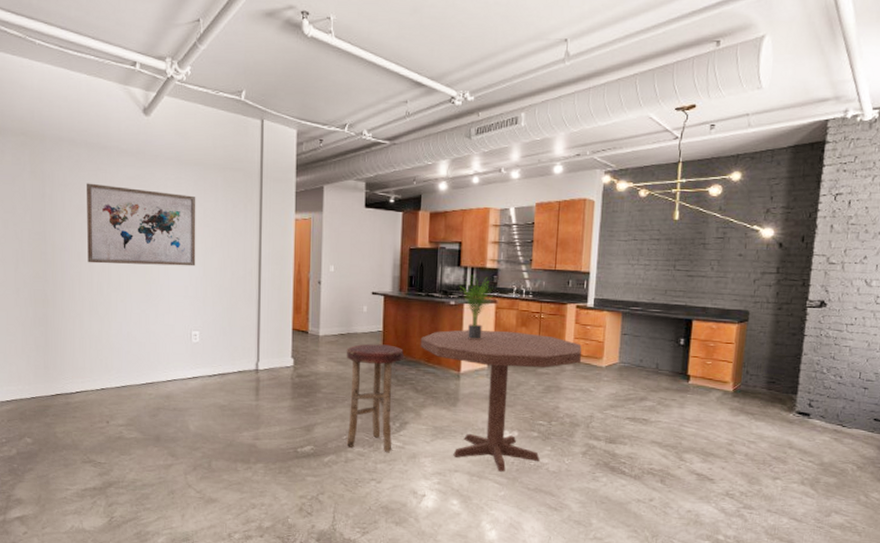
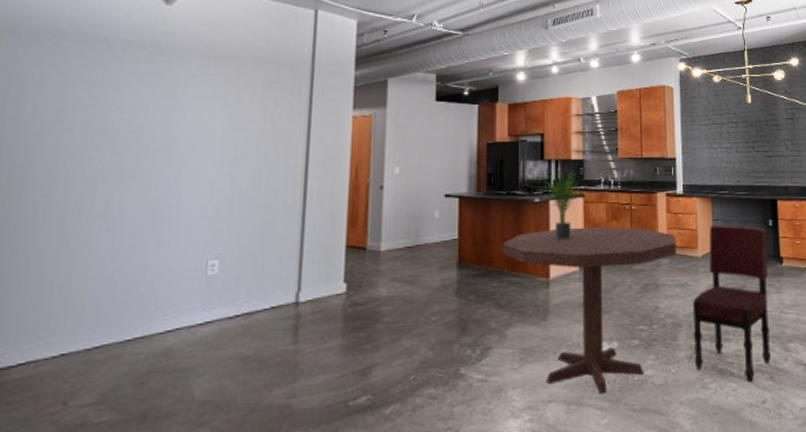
wall art: present [87,183,196,267] -> none [62,82,227,183]
stool: present [346,344,405,452] -> none [413,254,485,390]
dining chair: none [587,339,677,482] -> present [693,224,772,383]

